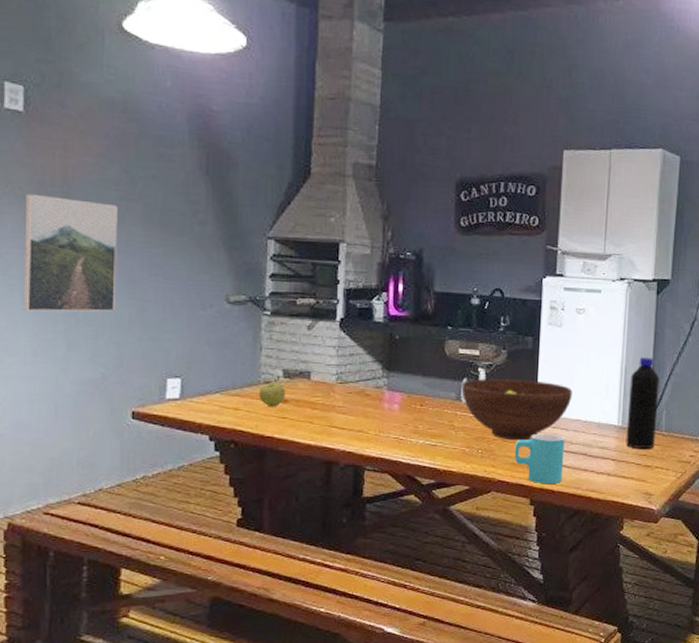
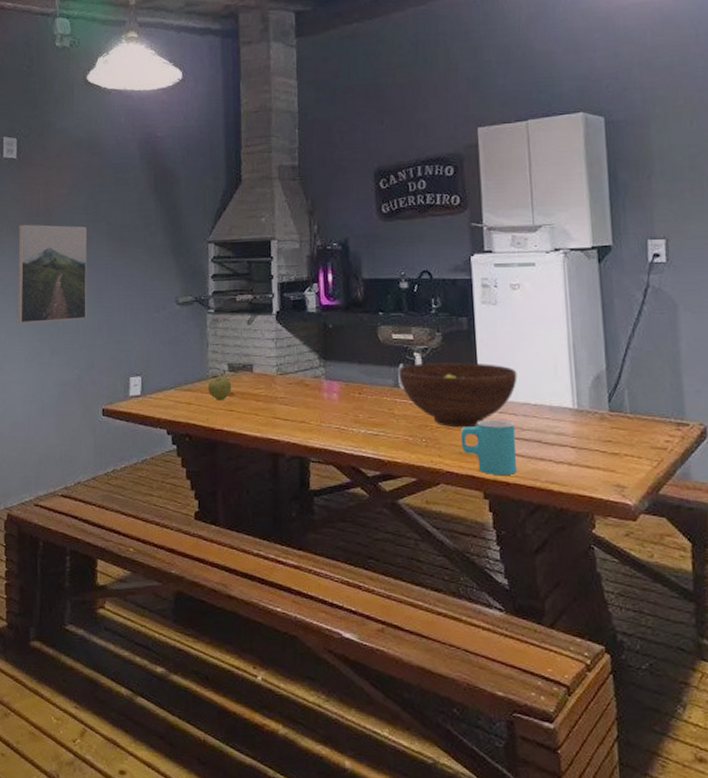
bottle: present [625,357,660,448] -> none [580,331,620,433]

